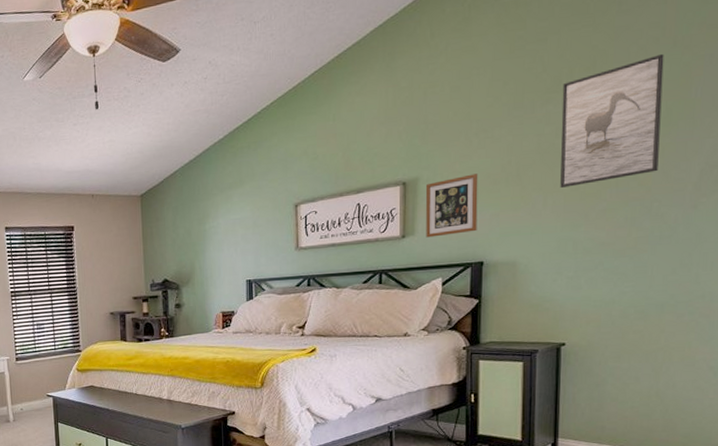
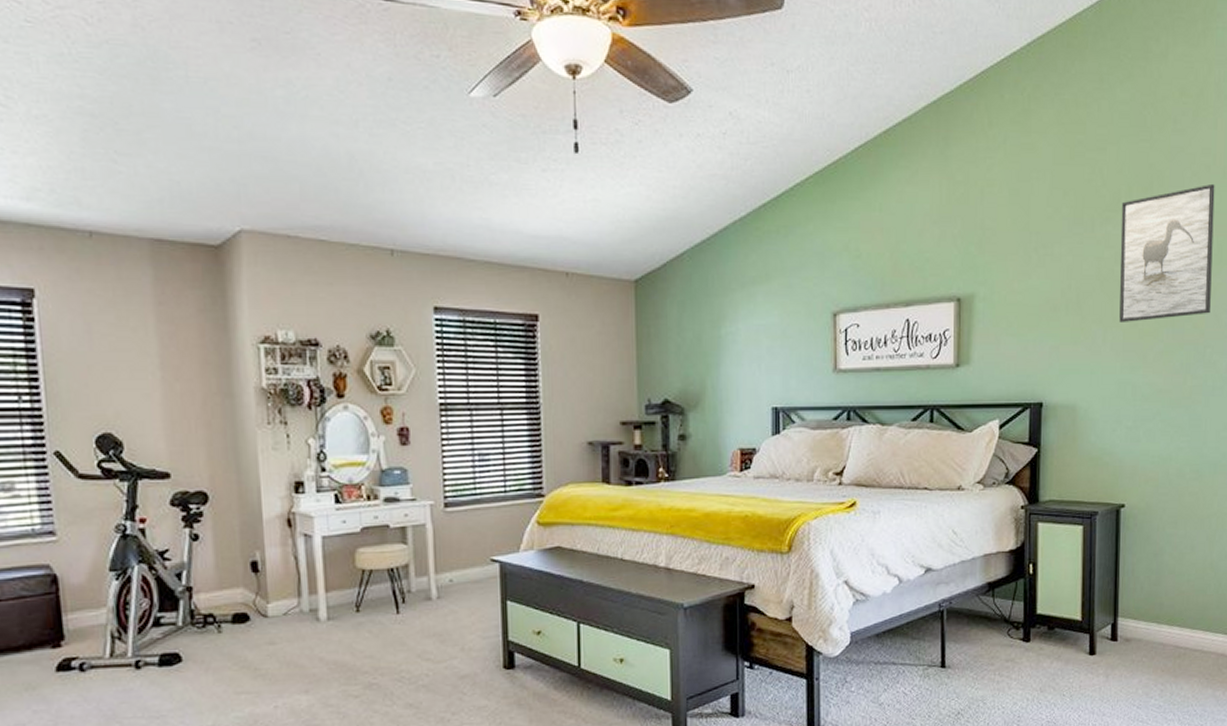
picture frame: present [426,173,478,238] -> none [982,296,1038,369]

